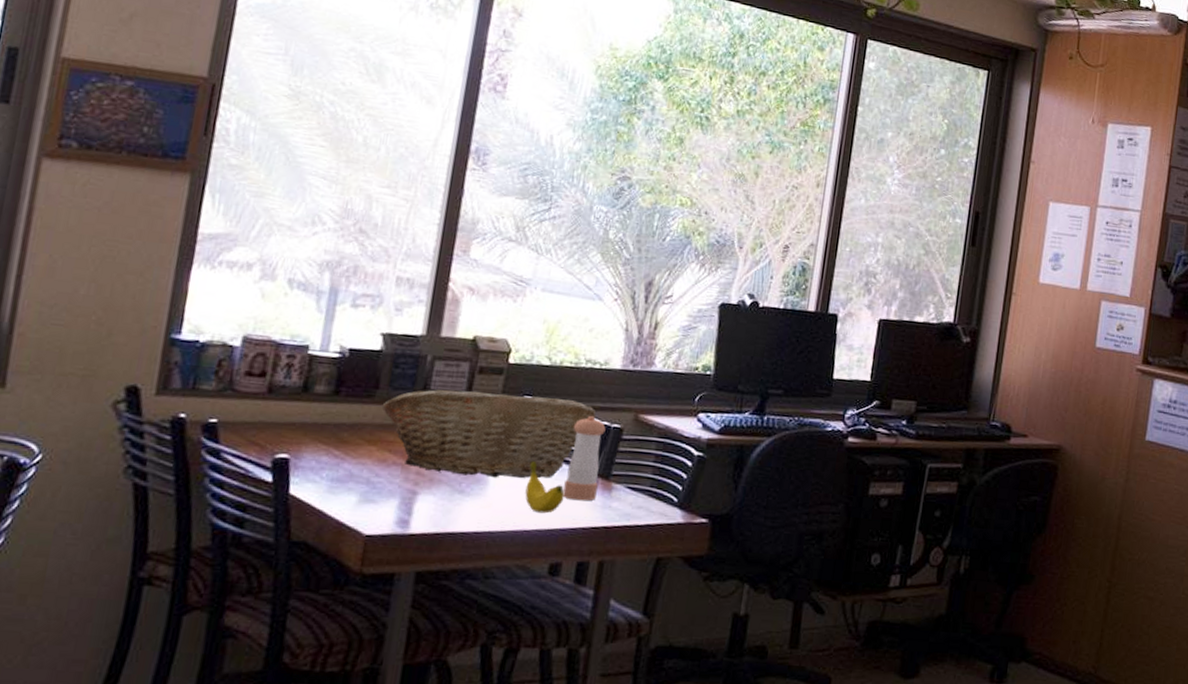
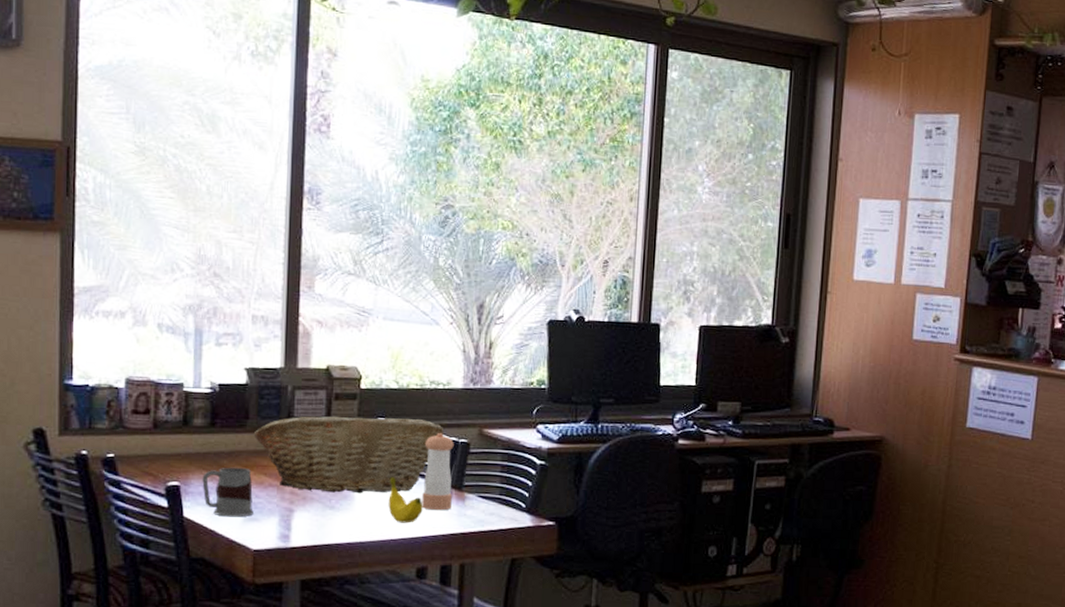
mug: none [315,440,374,498] -> present [202,467,254,517]

